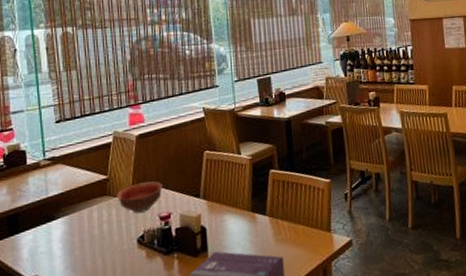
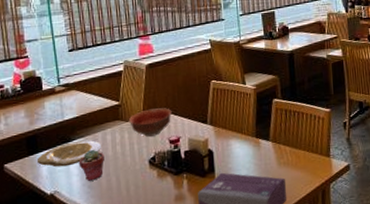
plate: none [17,218,88,249] -> present [36,140,102,167]
potted succulent: none [62,228,90,264] -> present [78,149,104,181]

